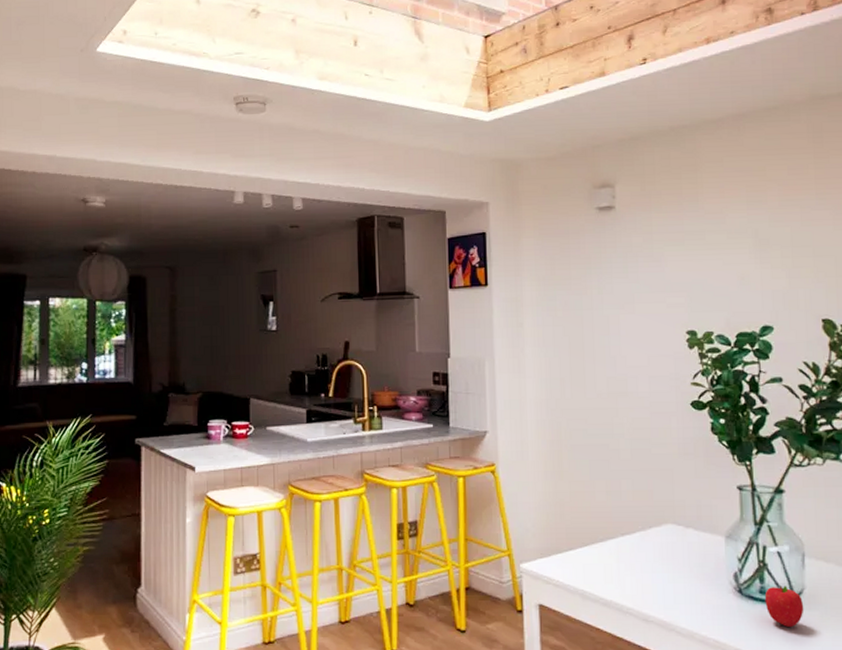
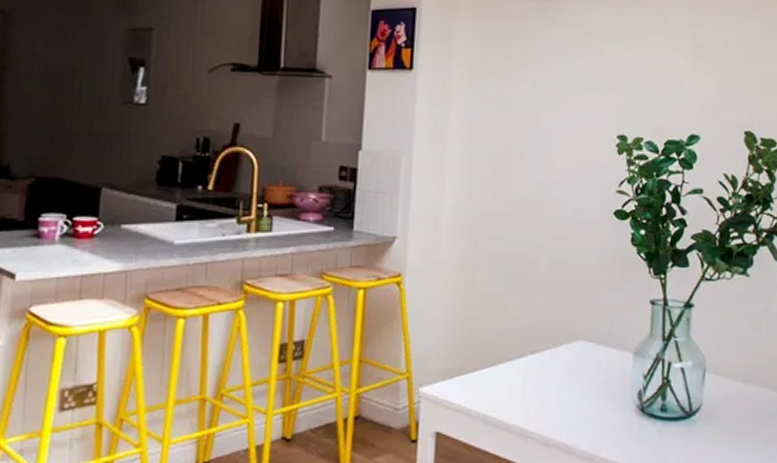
fruit: present [764,586,804,627] -> none [664,402,700,444]

